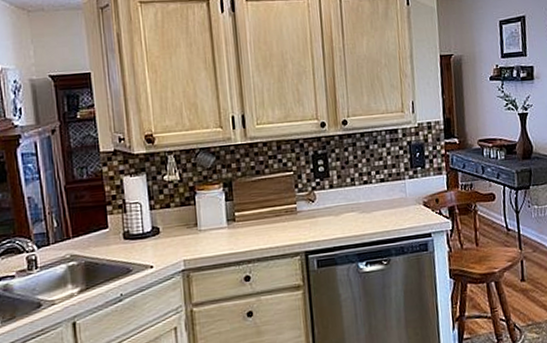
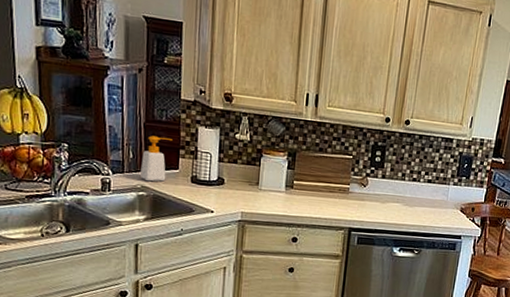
soap bottle: none [67,196,97,249] -> present [140,135,173,182]

